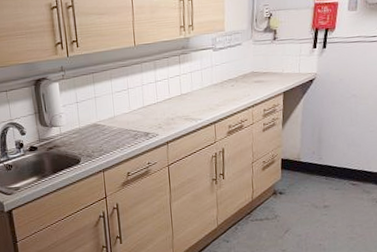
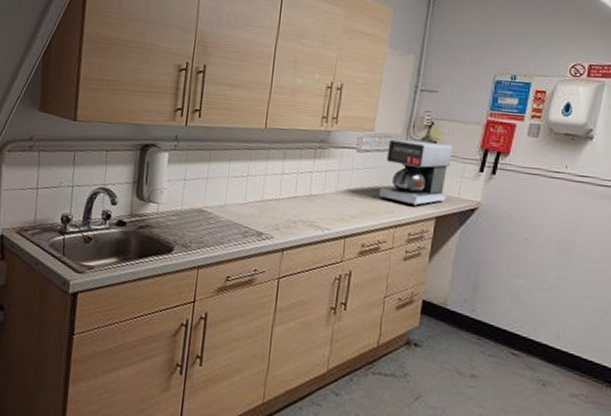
coffee maker: none [236,30,290,86] -> present [378,139,453,206]

